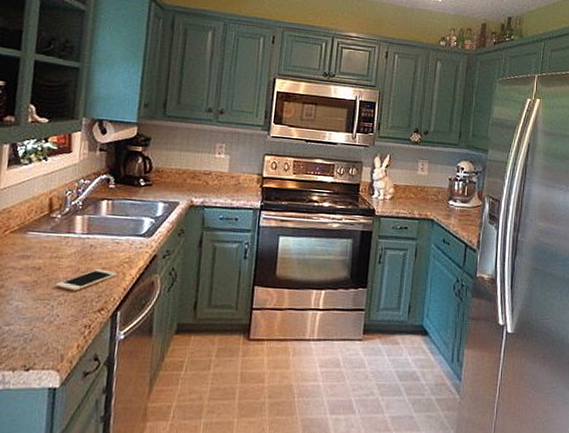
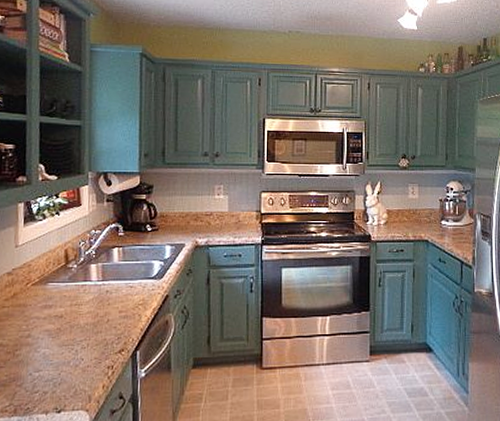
cell phone: present [55,269,117,291] -> none [77,313,133,335]

